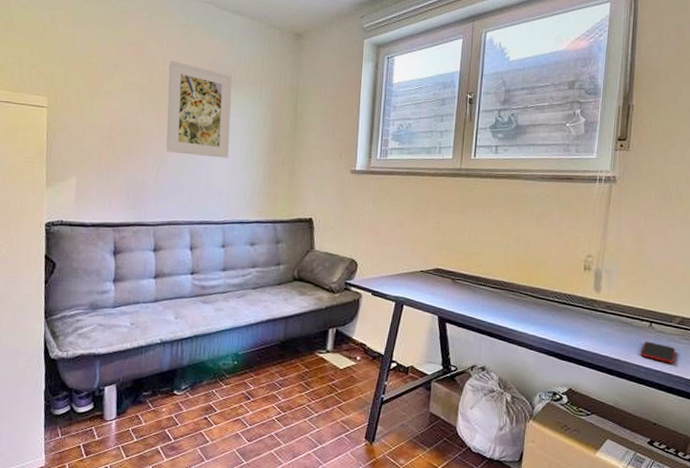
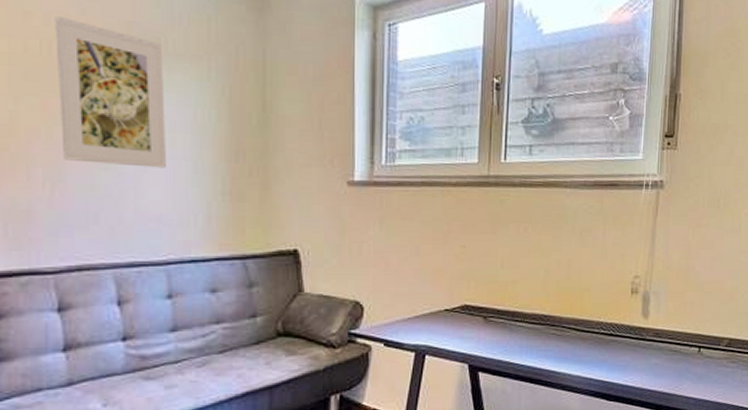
smartphone: present [640,341,676,364] -> none [689,369,724,391]

